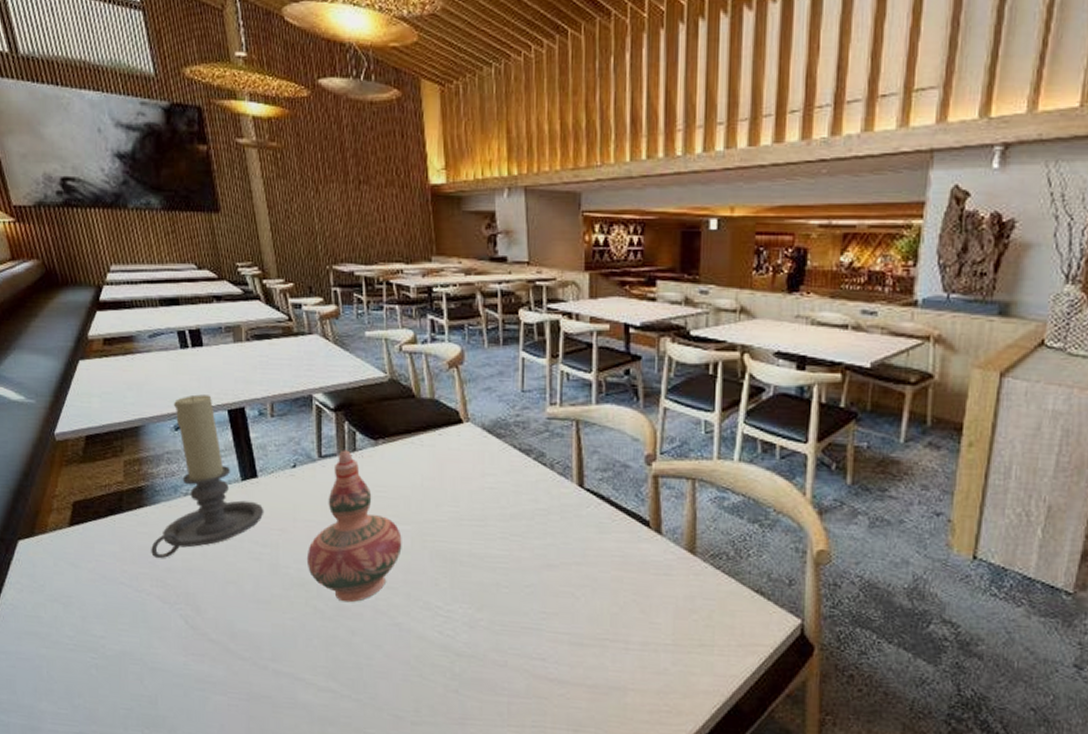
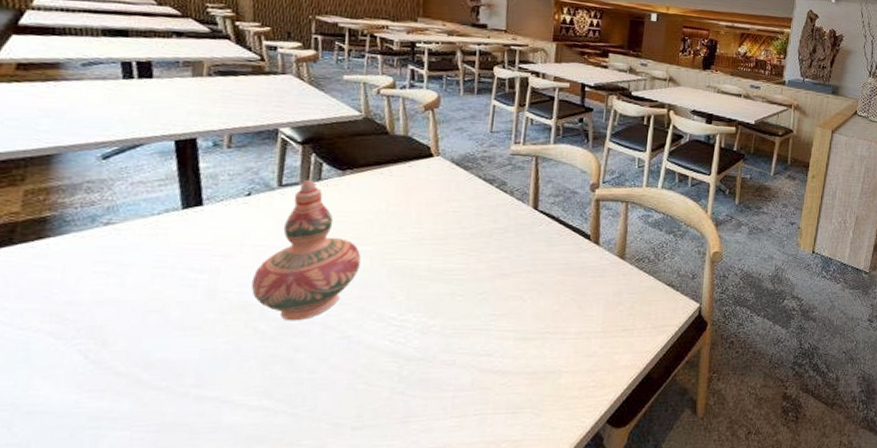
candle holder: present [151,394,264,559] -> none [47,124,207,292]

